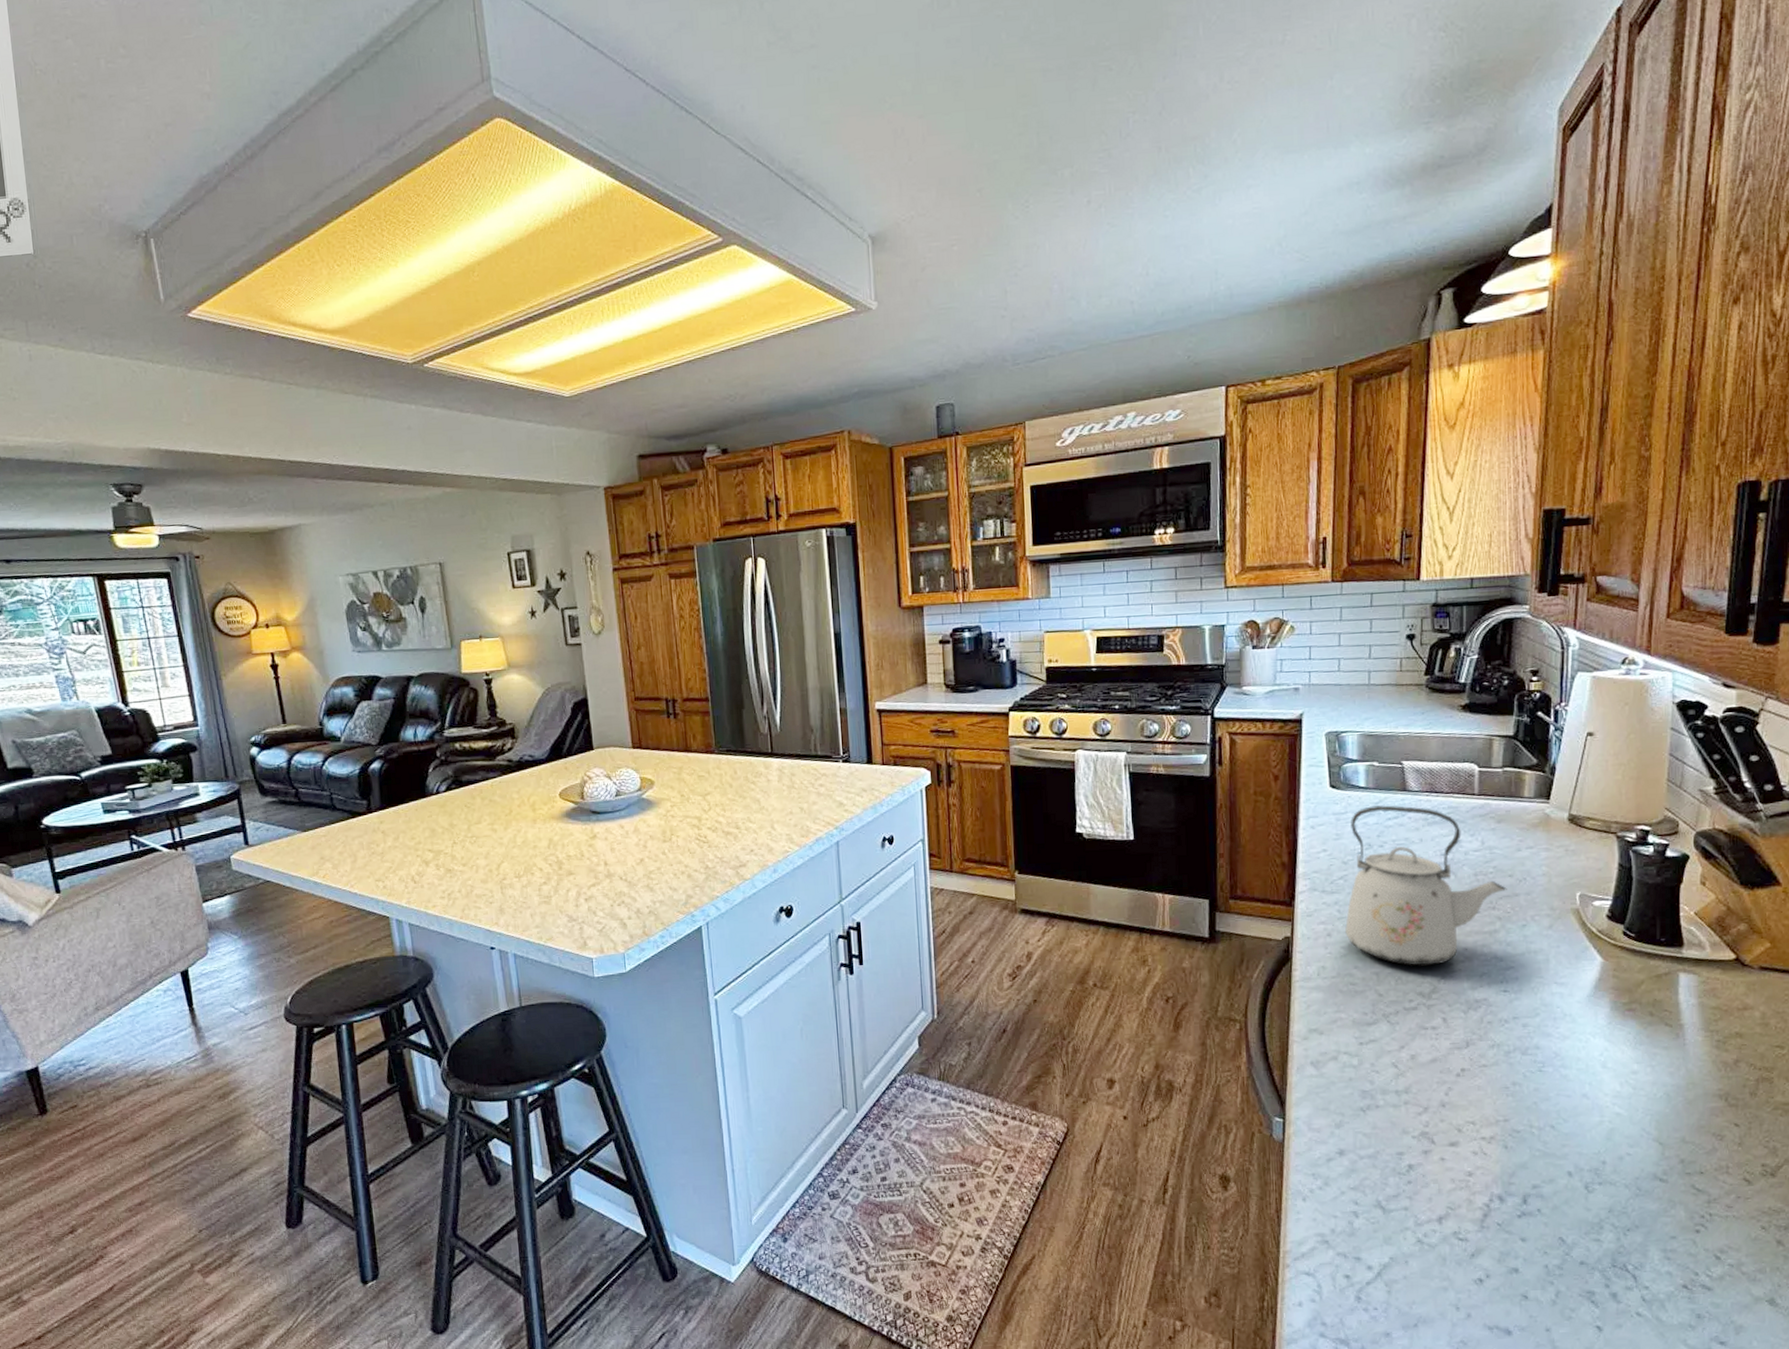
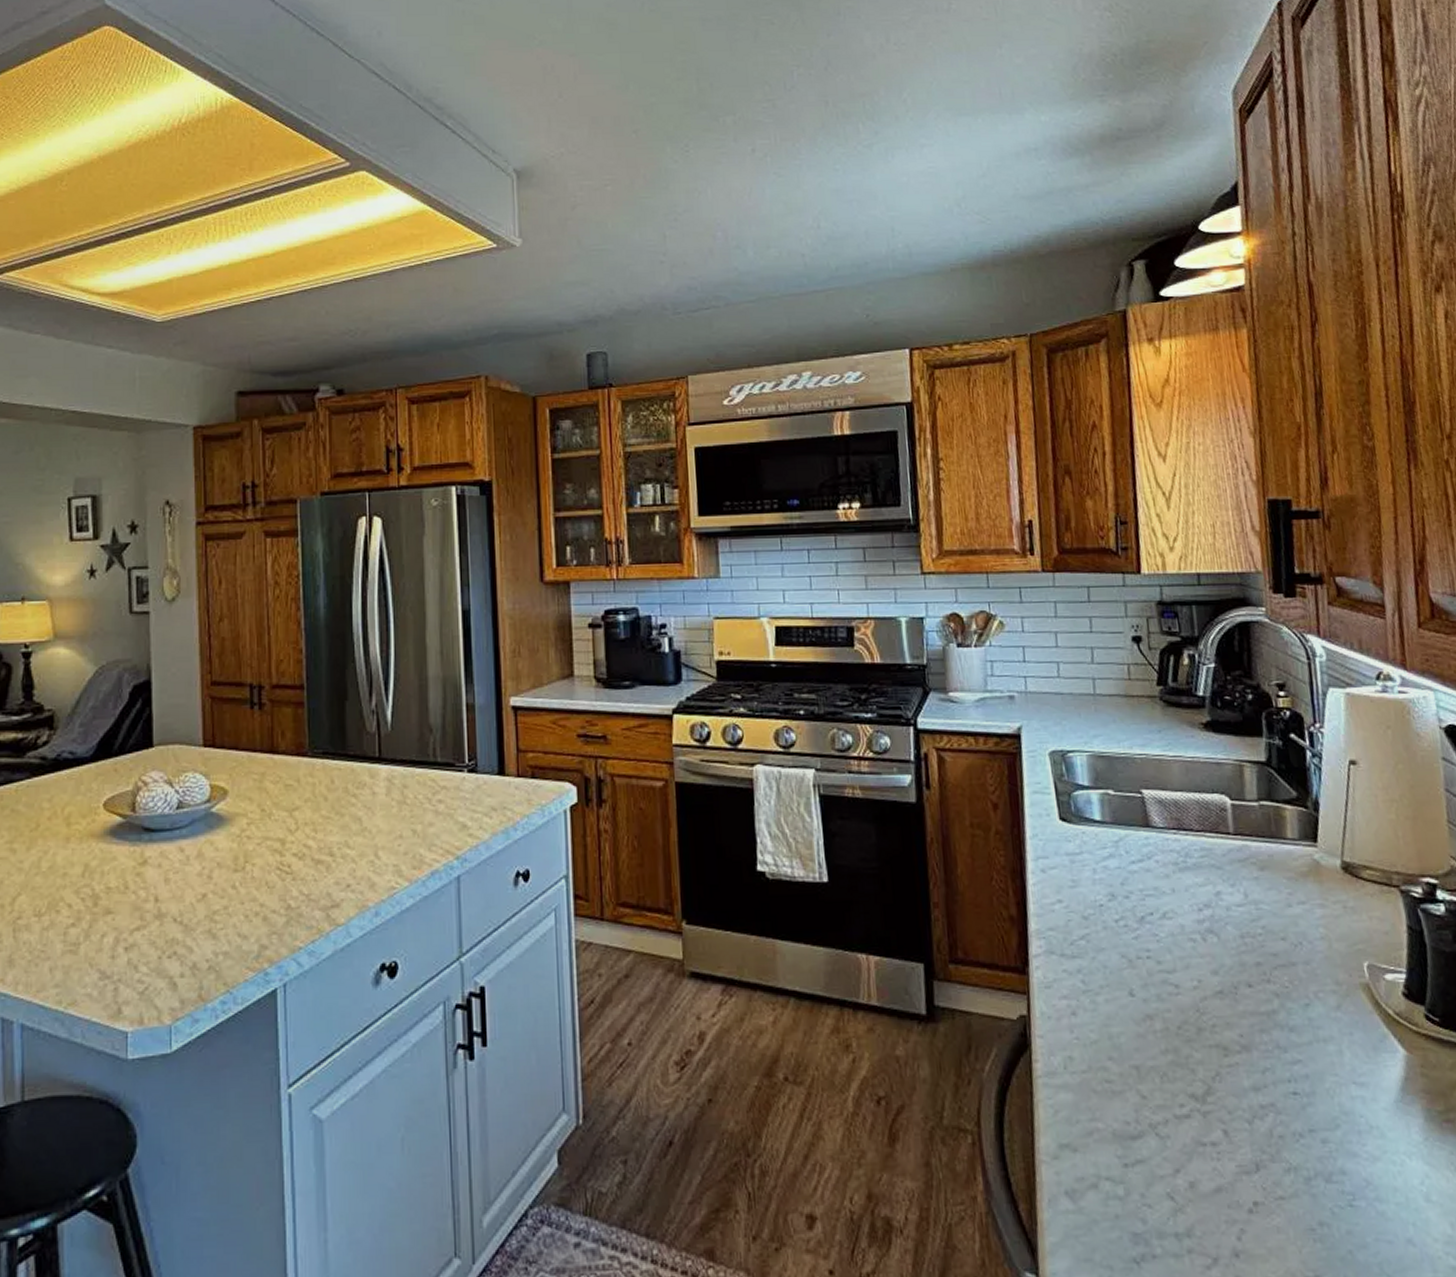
kettle: present [1345,805,1507,966] -> none [1087,844,1282,1058]

